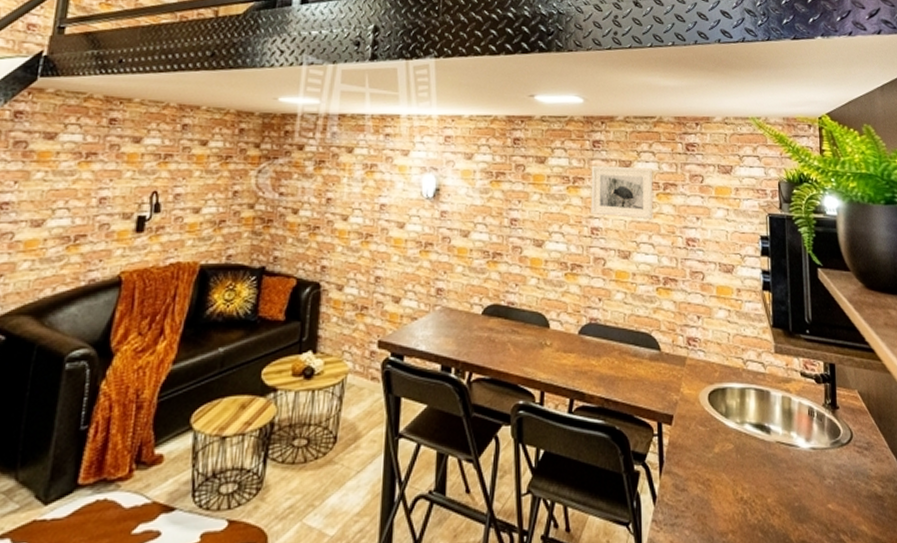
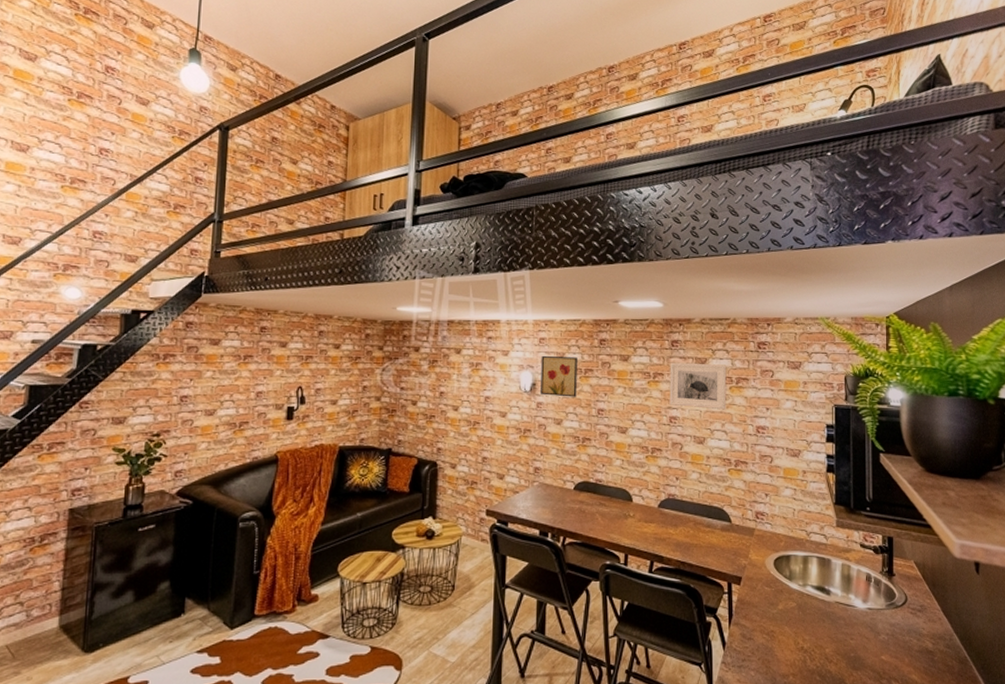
wall art: none [445,156,488,205] -> present [541,355,577,397]

